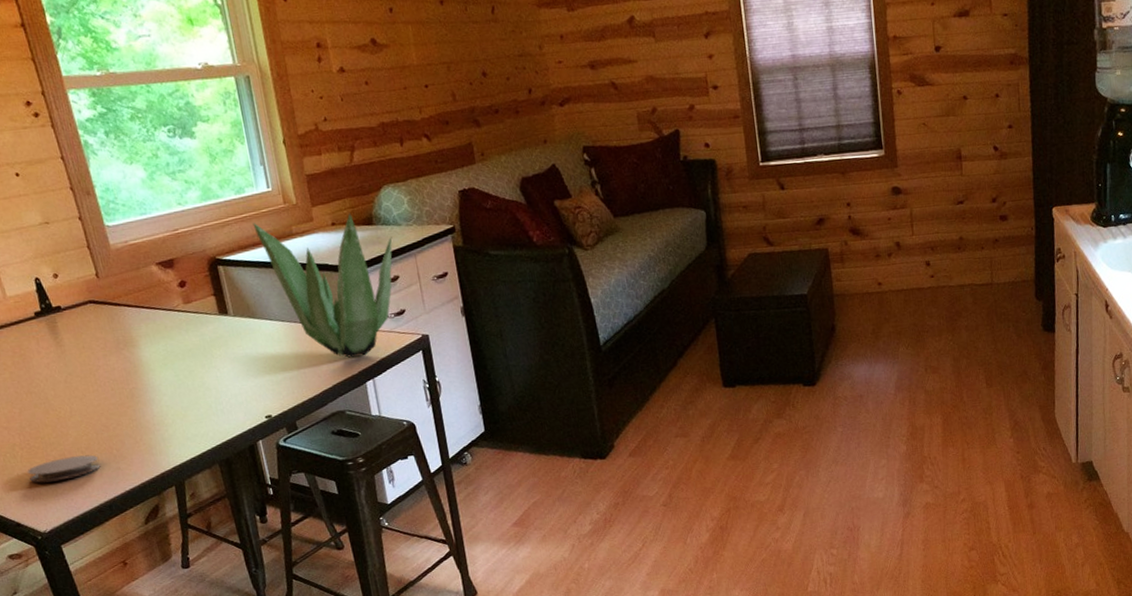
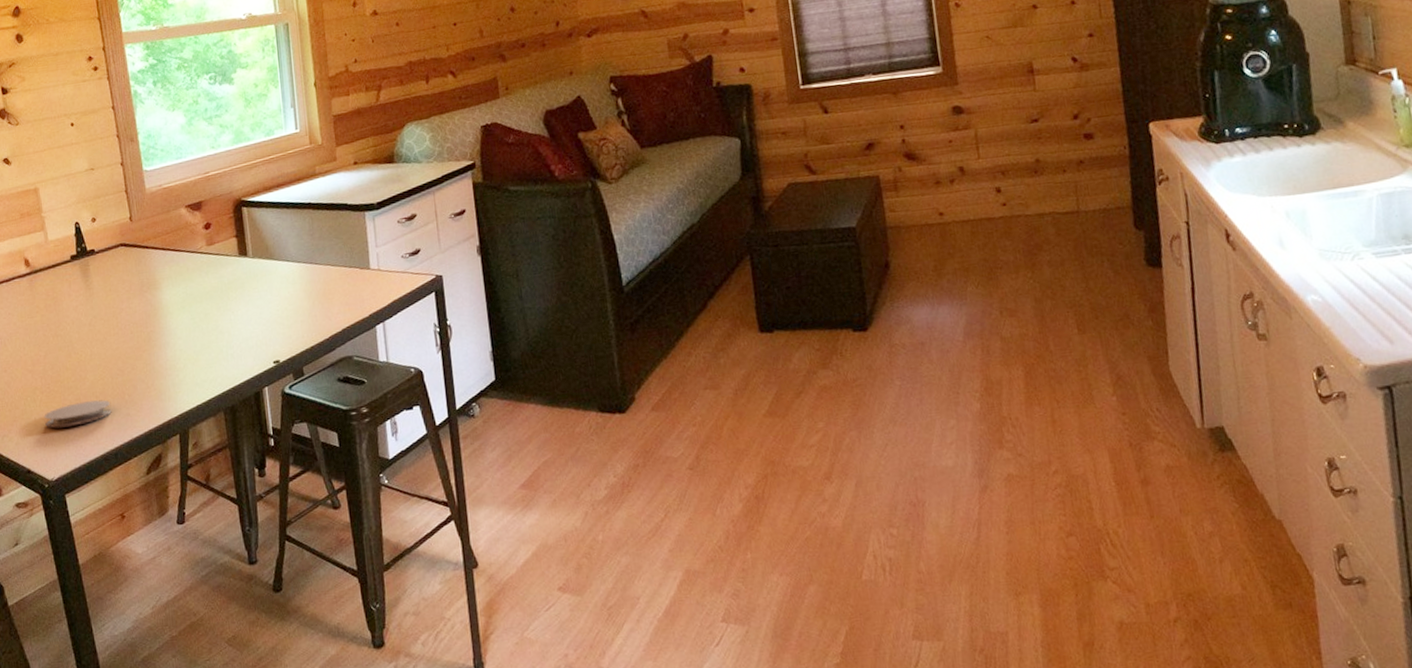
plant: present [253,213,393,358] -> none [279,151,412,300]

